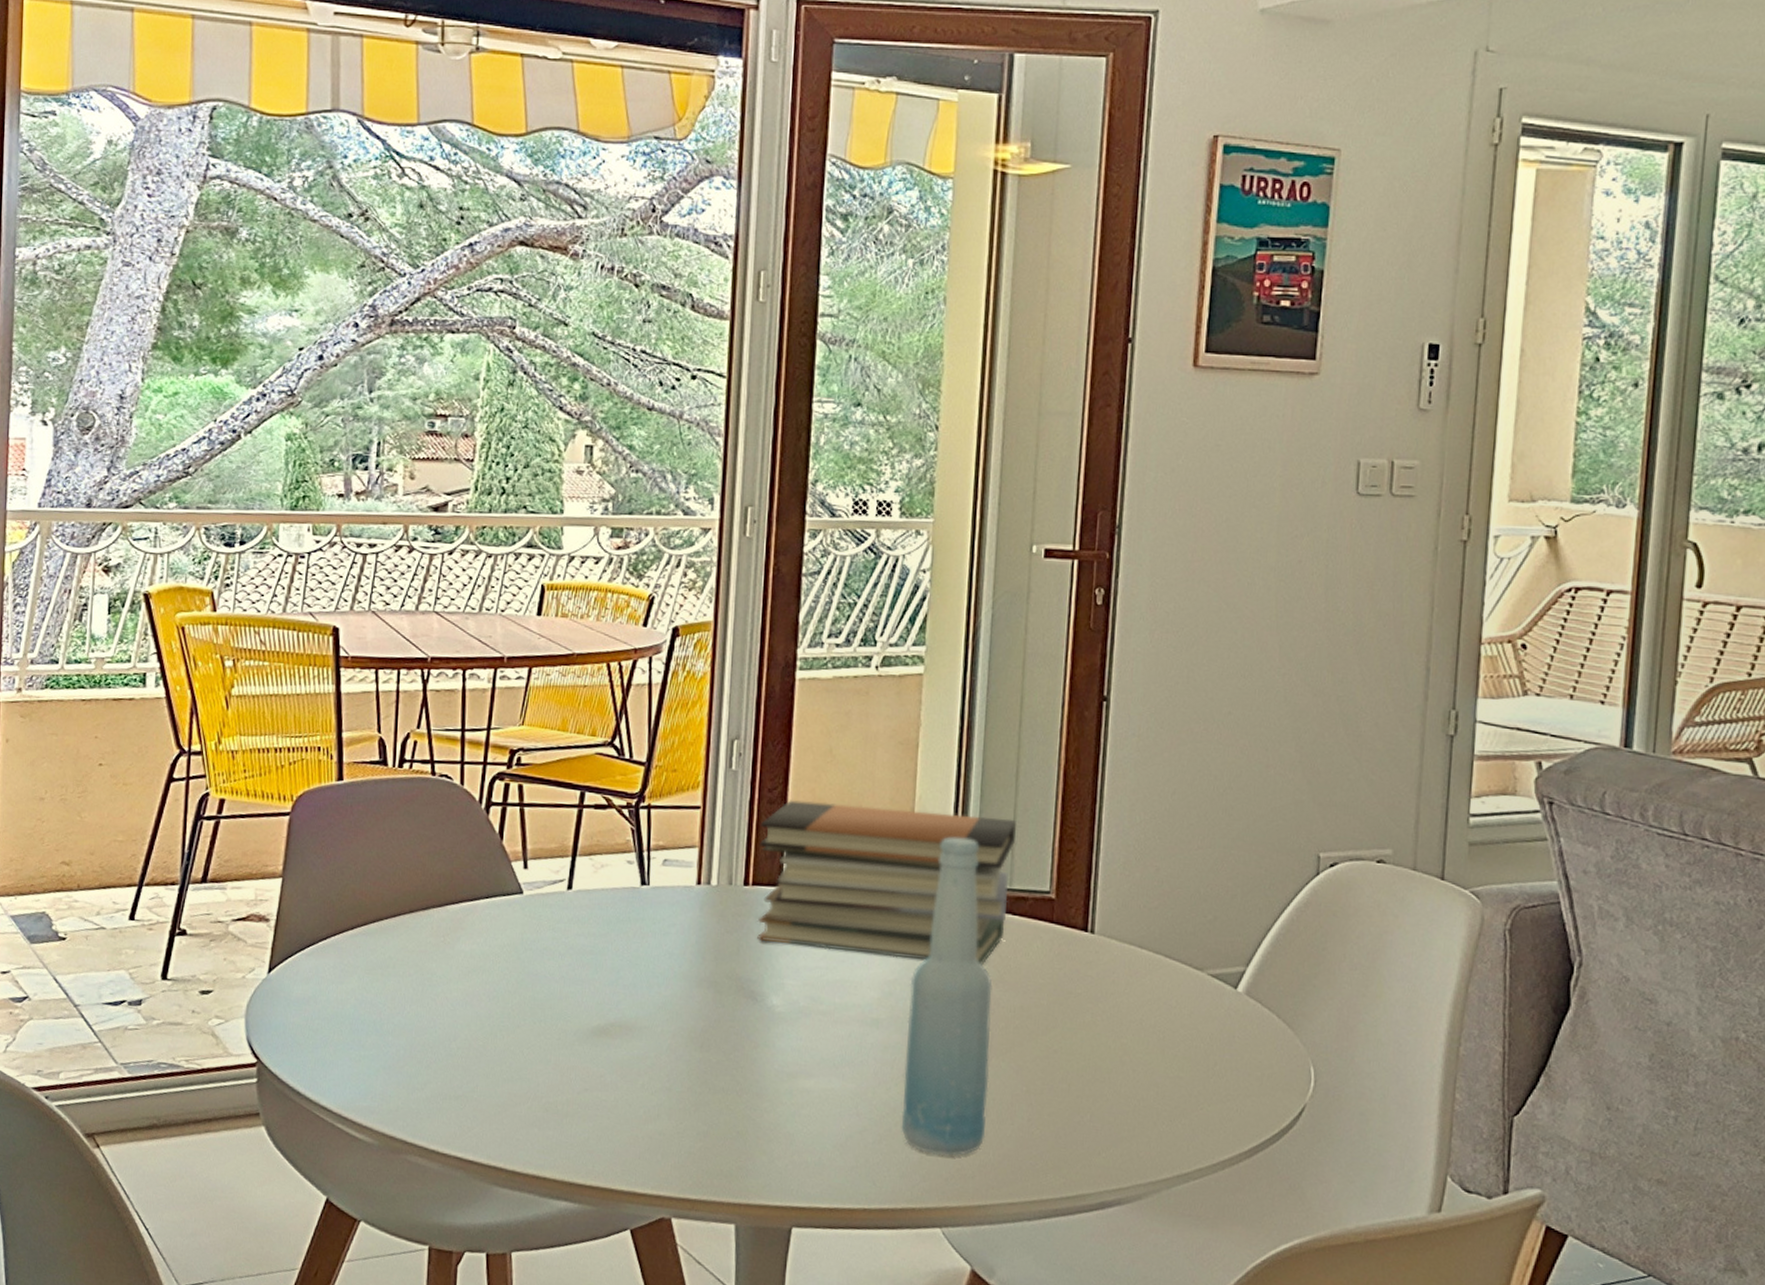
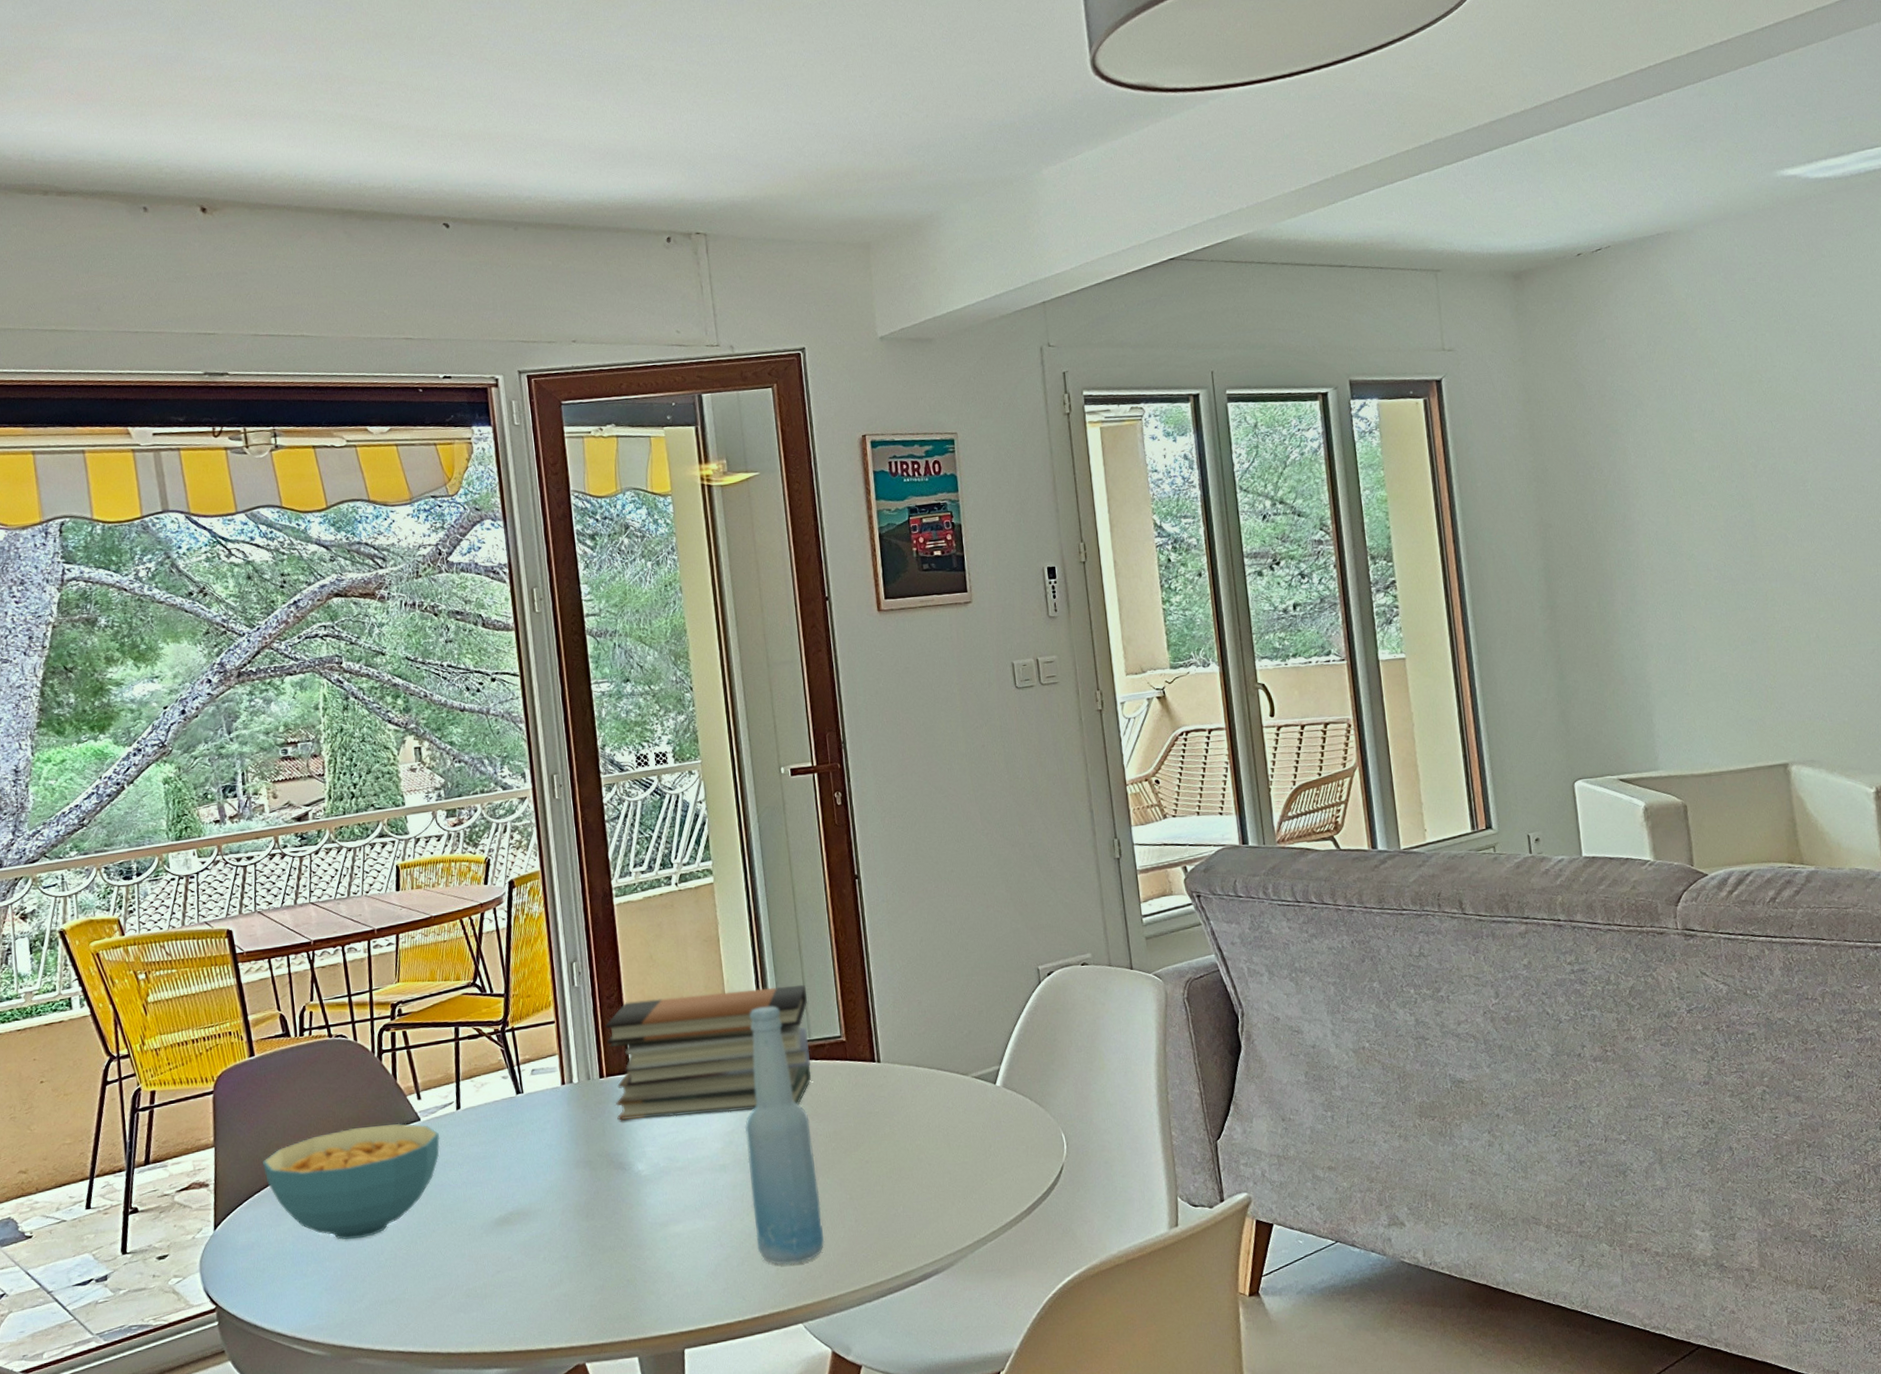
cereal bowl: none [334,886,543,1018] -> present [263,1123,440,1240]

